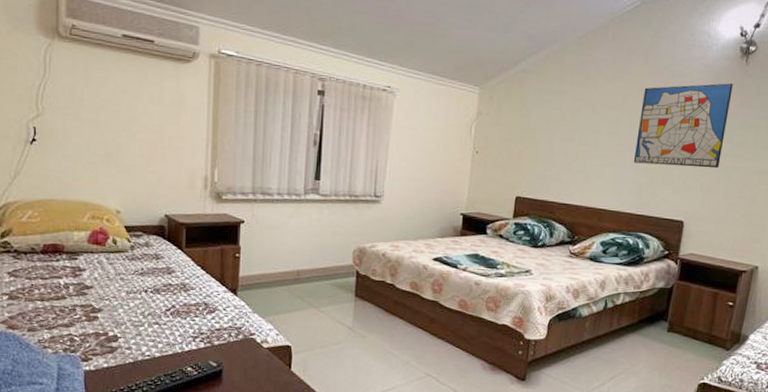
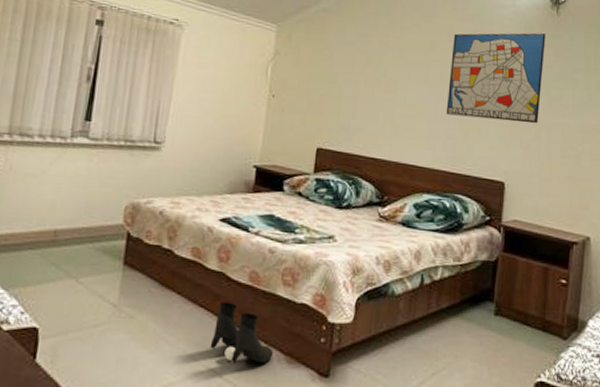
boots: none [428,324,480,371] -> present [210,301,274,364]

